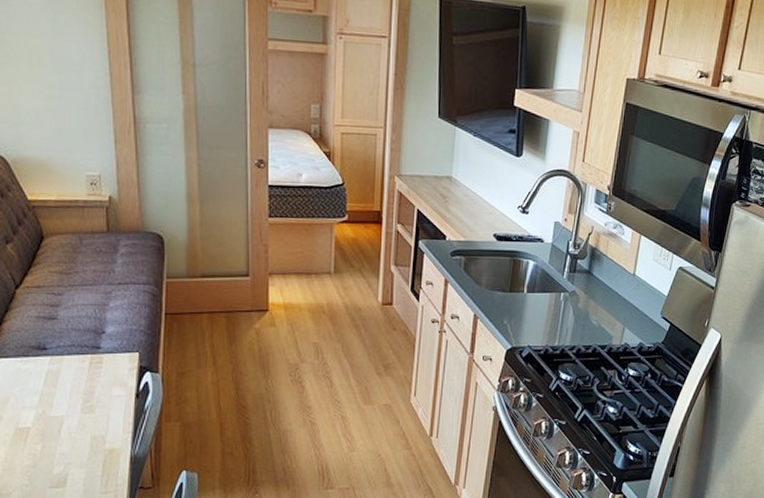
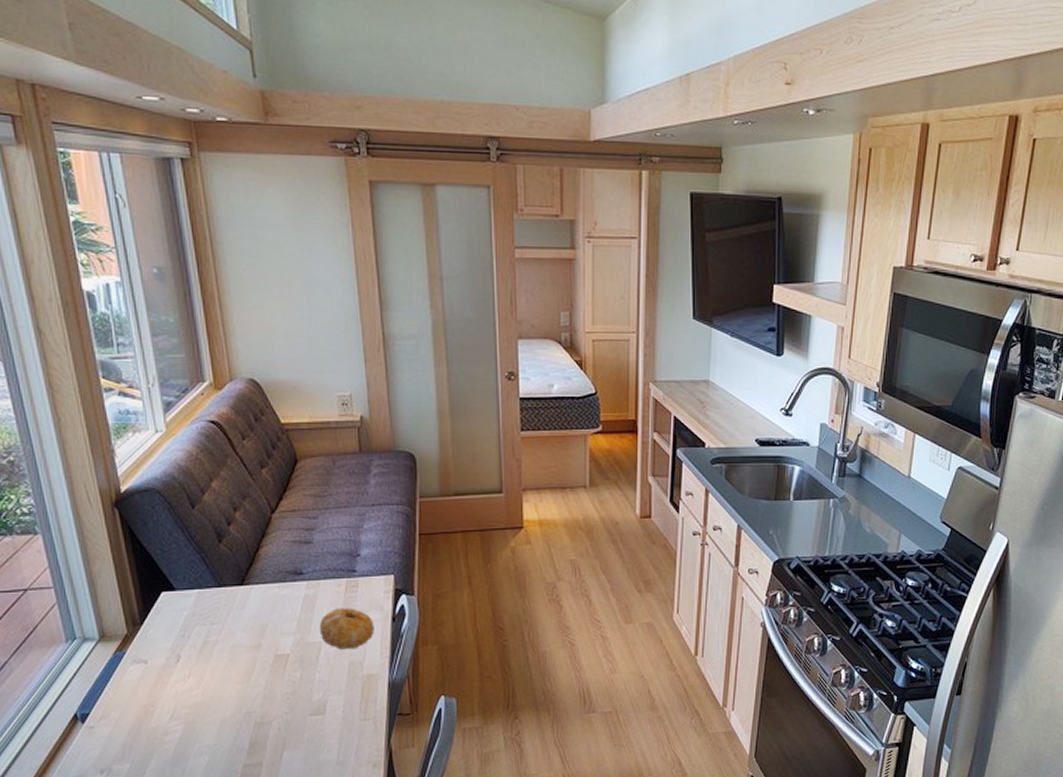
fruit: none [62,383,118,424] -> present [319,608,375,650]

